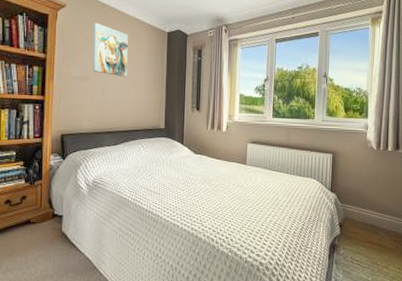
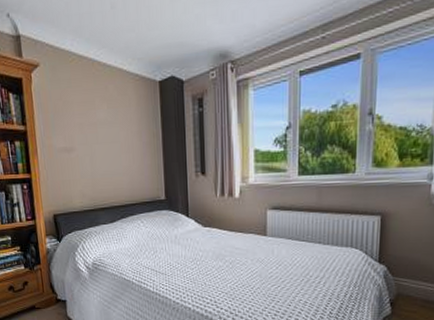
wall art: present [92,22,129,78] -> none [72,80,118,144]

